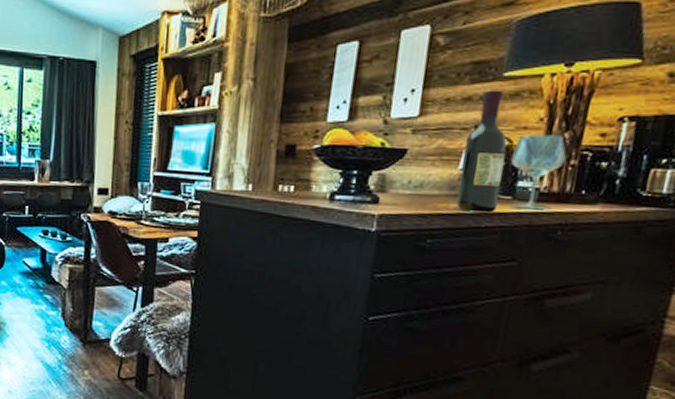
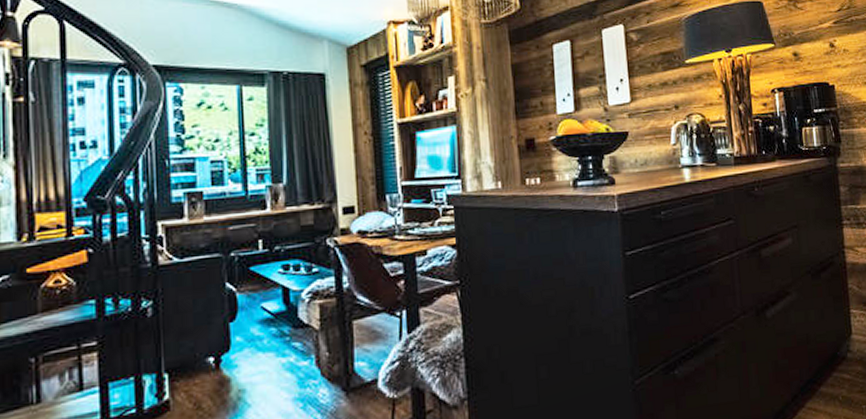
wine bottle: present [456,90,507,213] -> none [671,75,708,182]
wine glass: present [510,134,568,211] -> none [706,108,747,174]

